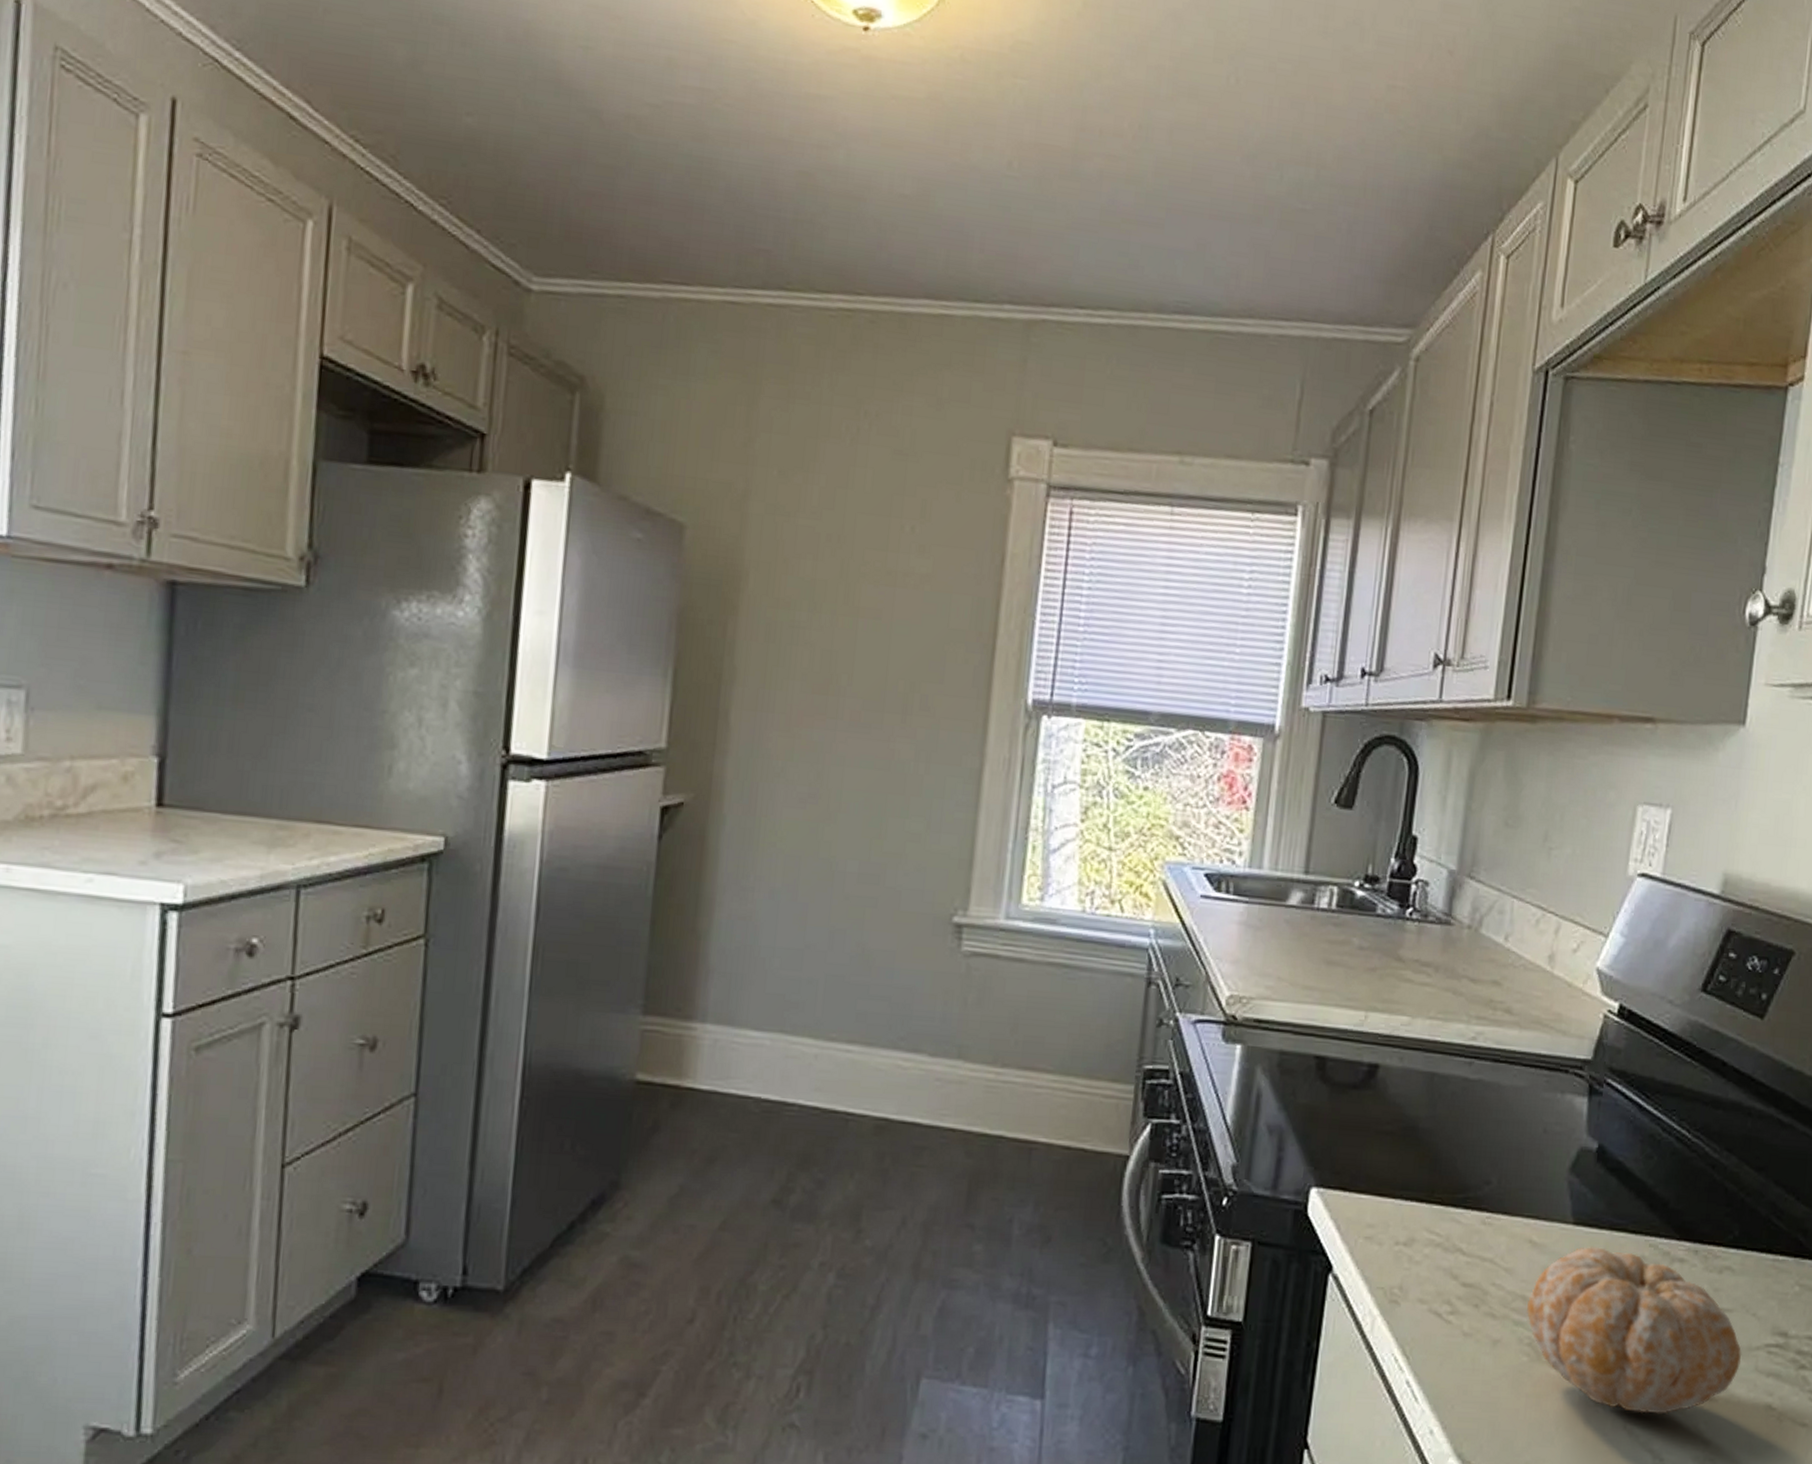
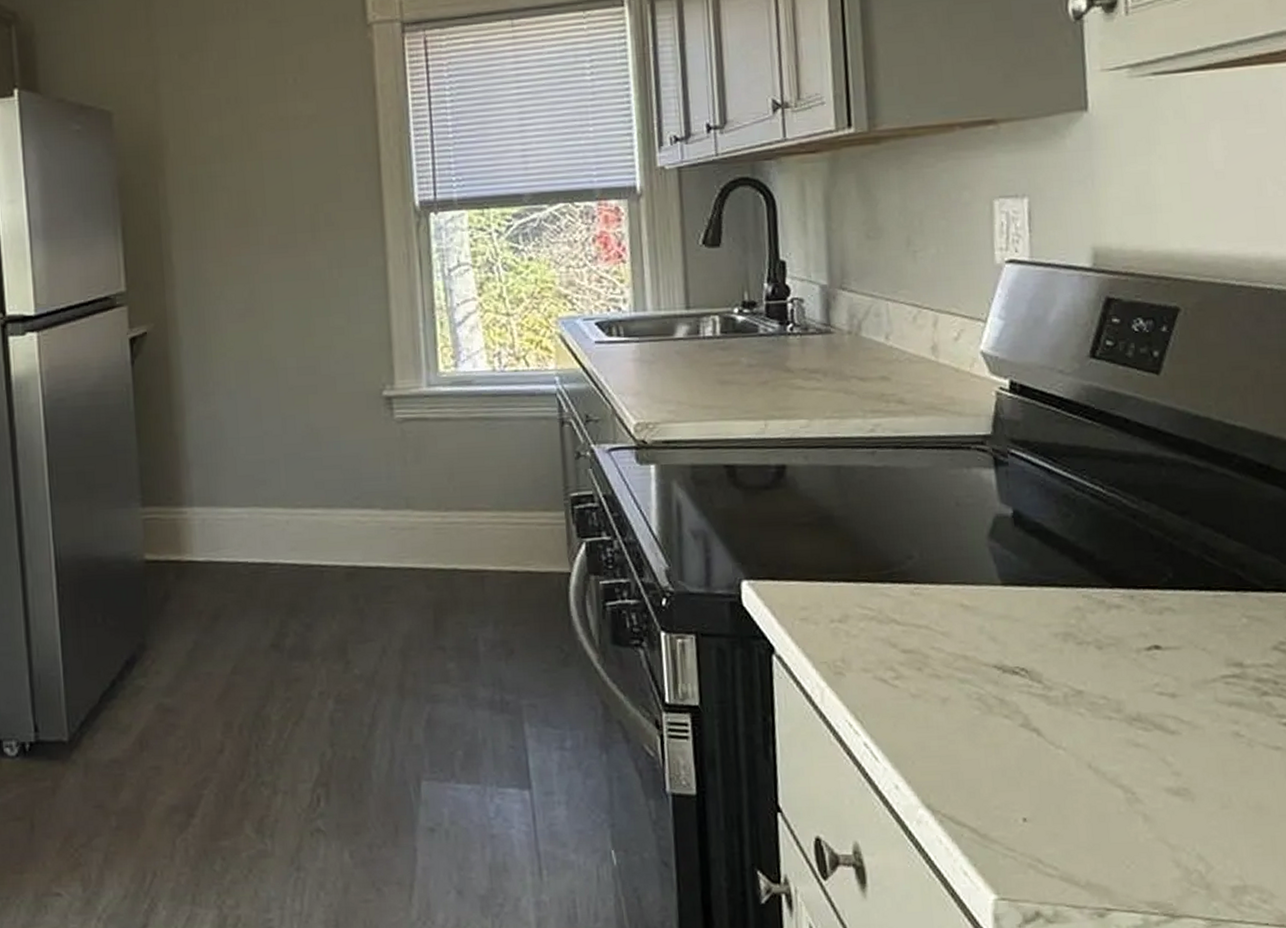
fruit: present [1527,1245,1742,1414] -> none [970,602,1199,752]

